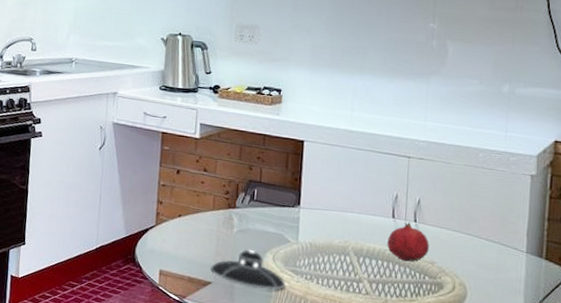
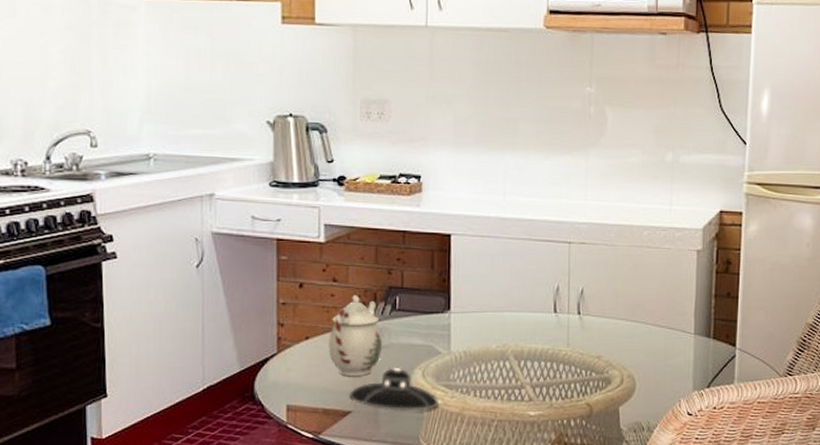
teapot: none [196,184,241,254] -> present [328,295,383,377]
fruit: present [387,222,429,262] -> none [550,315,595,359]

